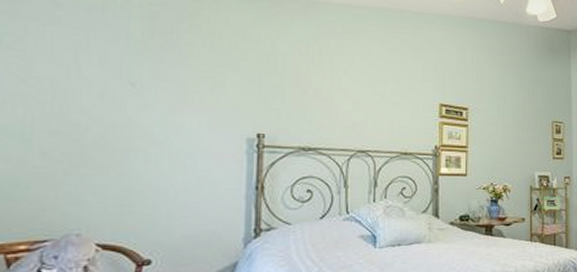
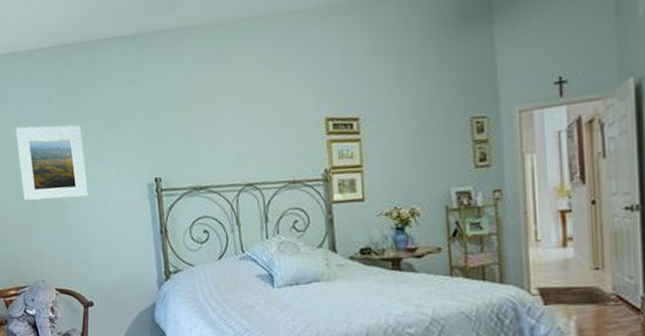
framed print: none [67,55,170,144] -> present [15,125,89,201]

